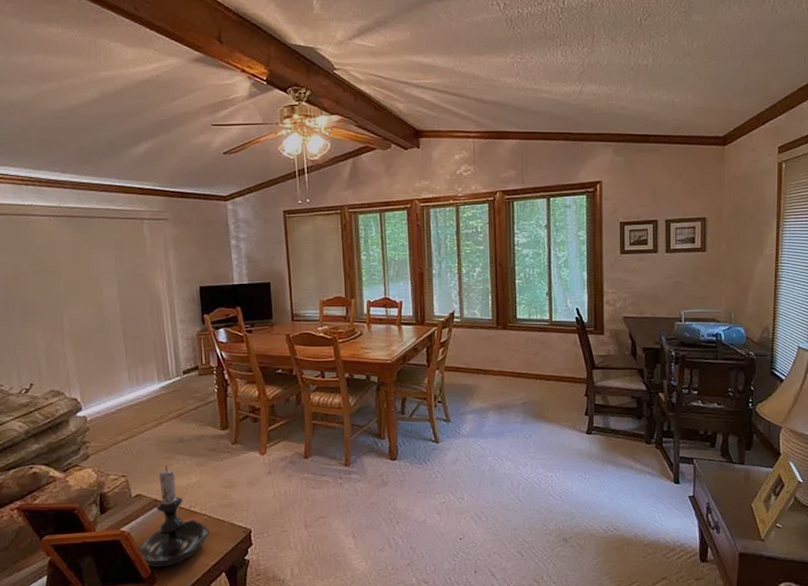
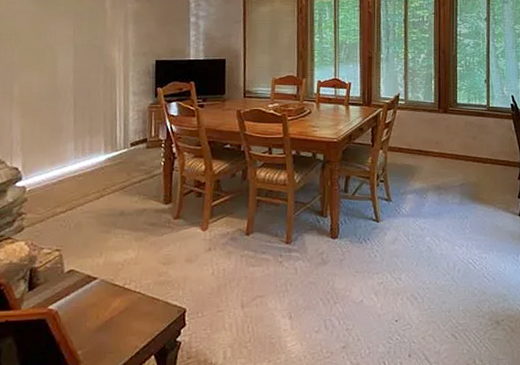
candle holder: present [138,465,210,567] -> none [64,240,143,349]

